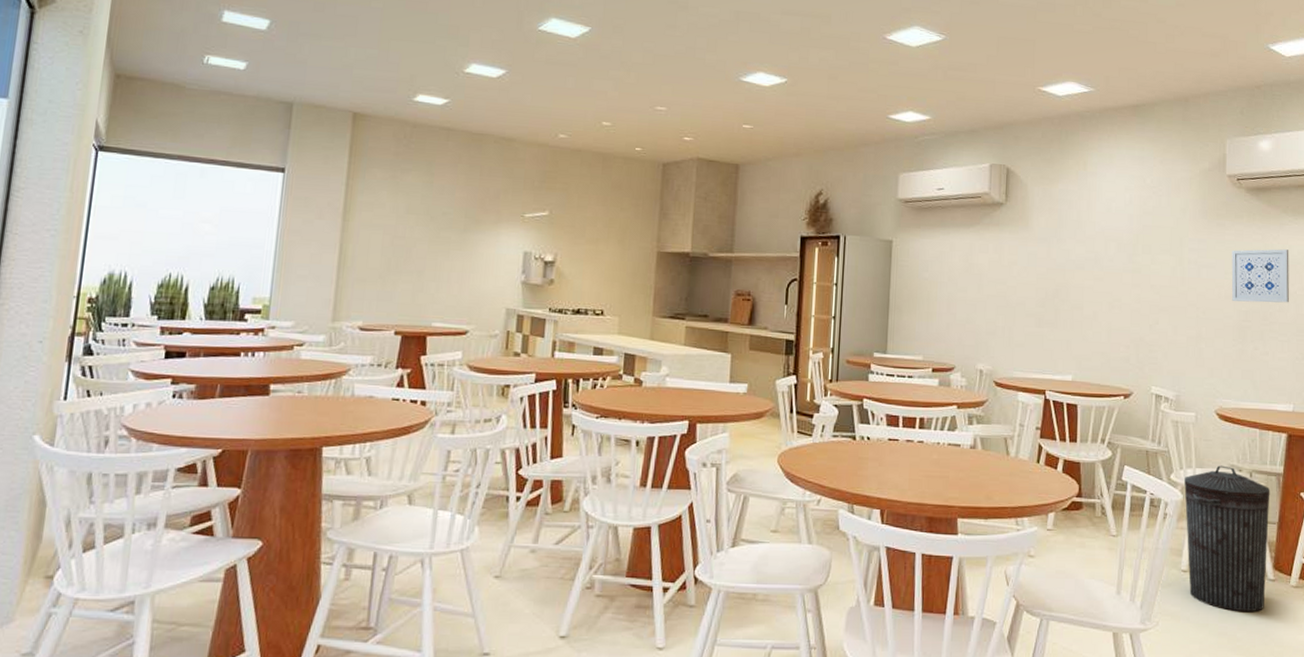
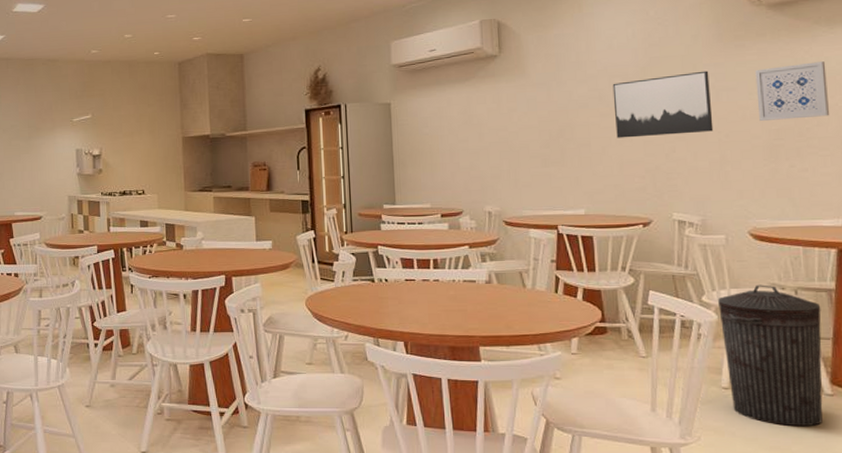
wall art: none [1107,245,1193,307] -> present [612,71,714,138]

